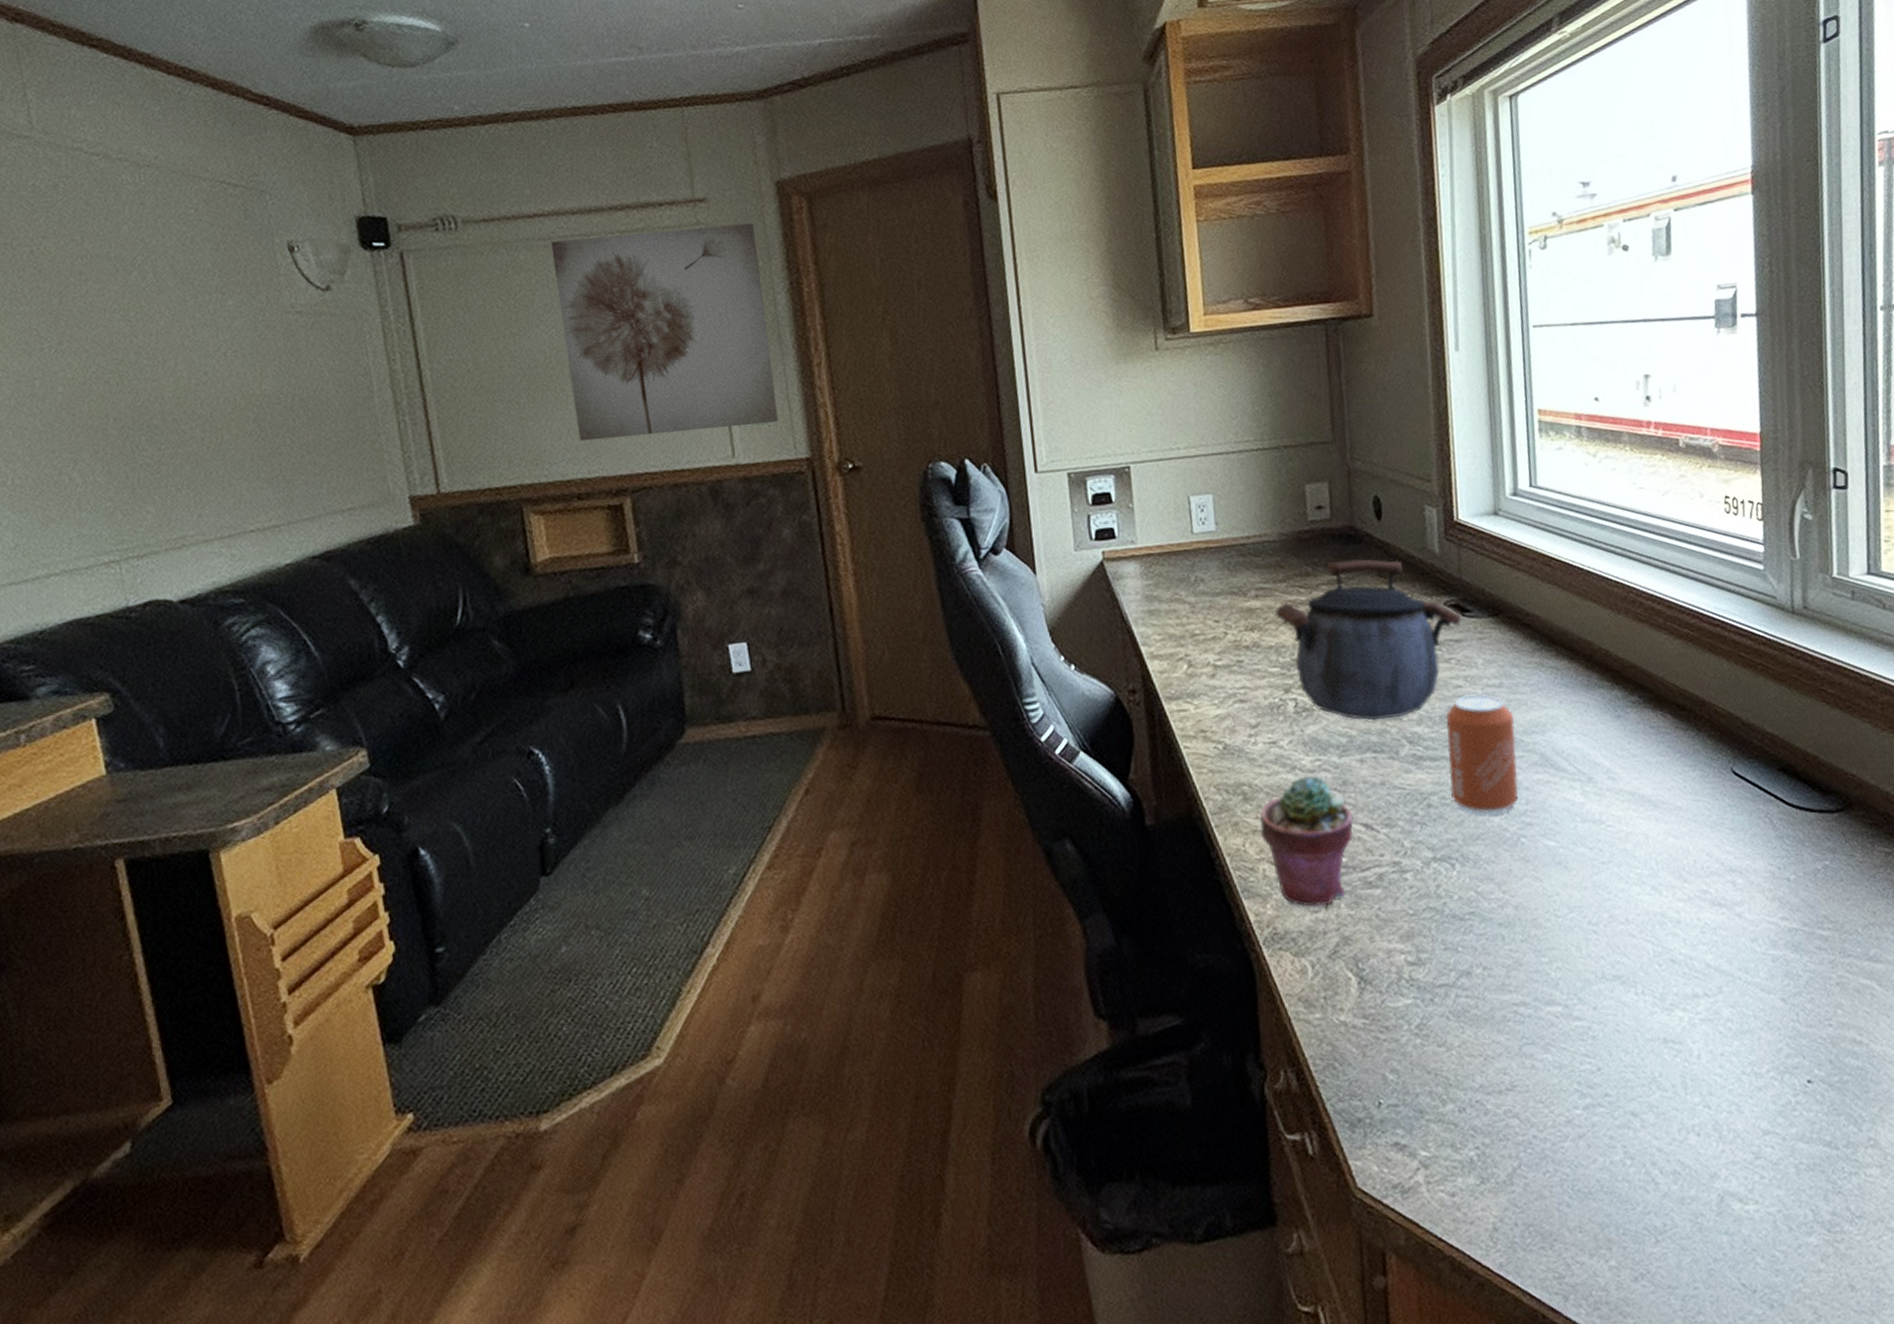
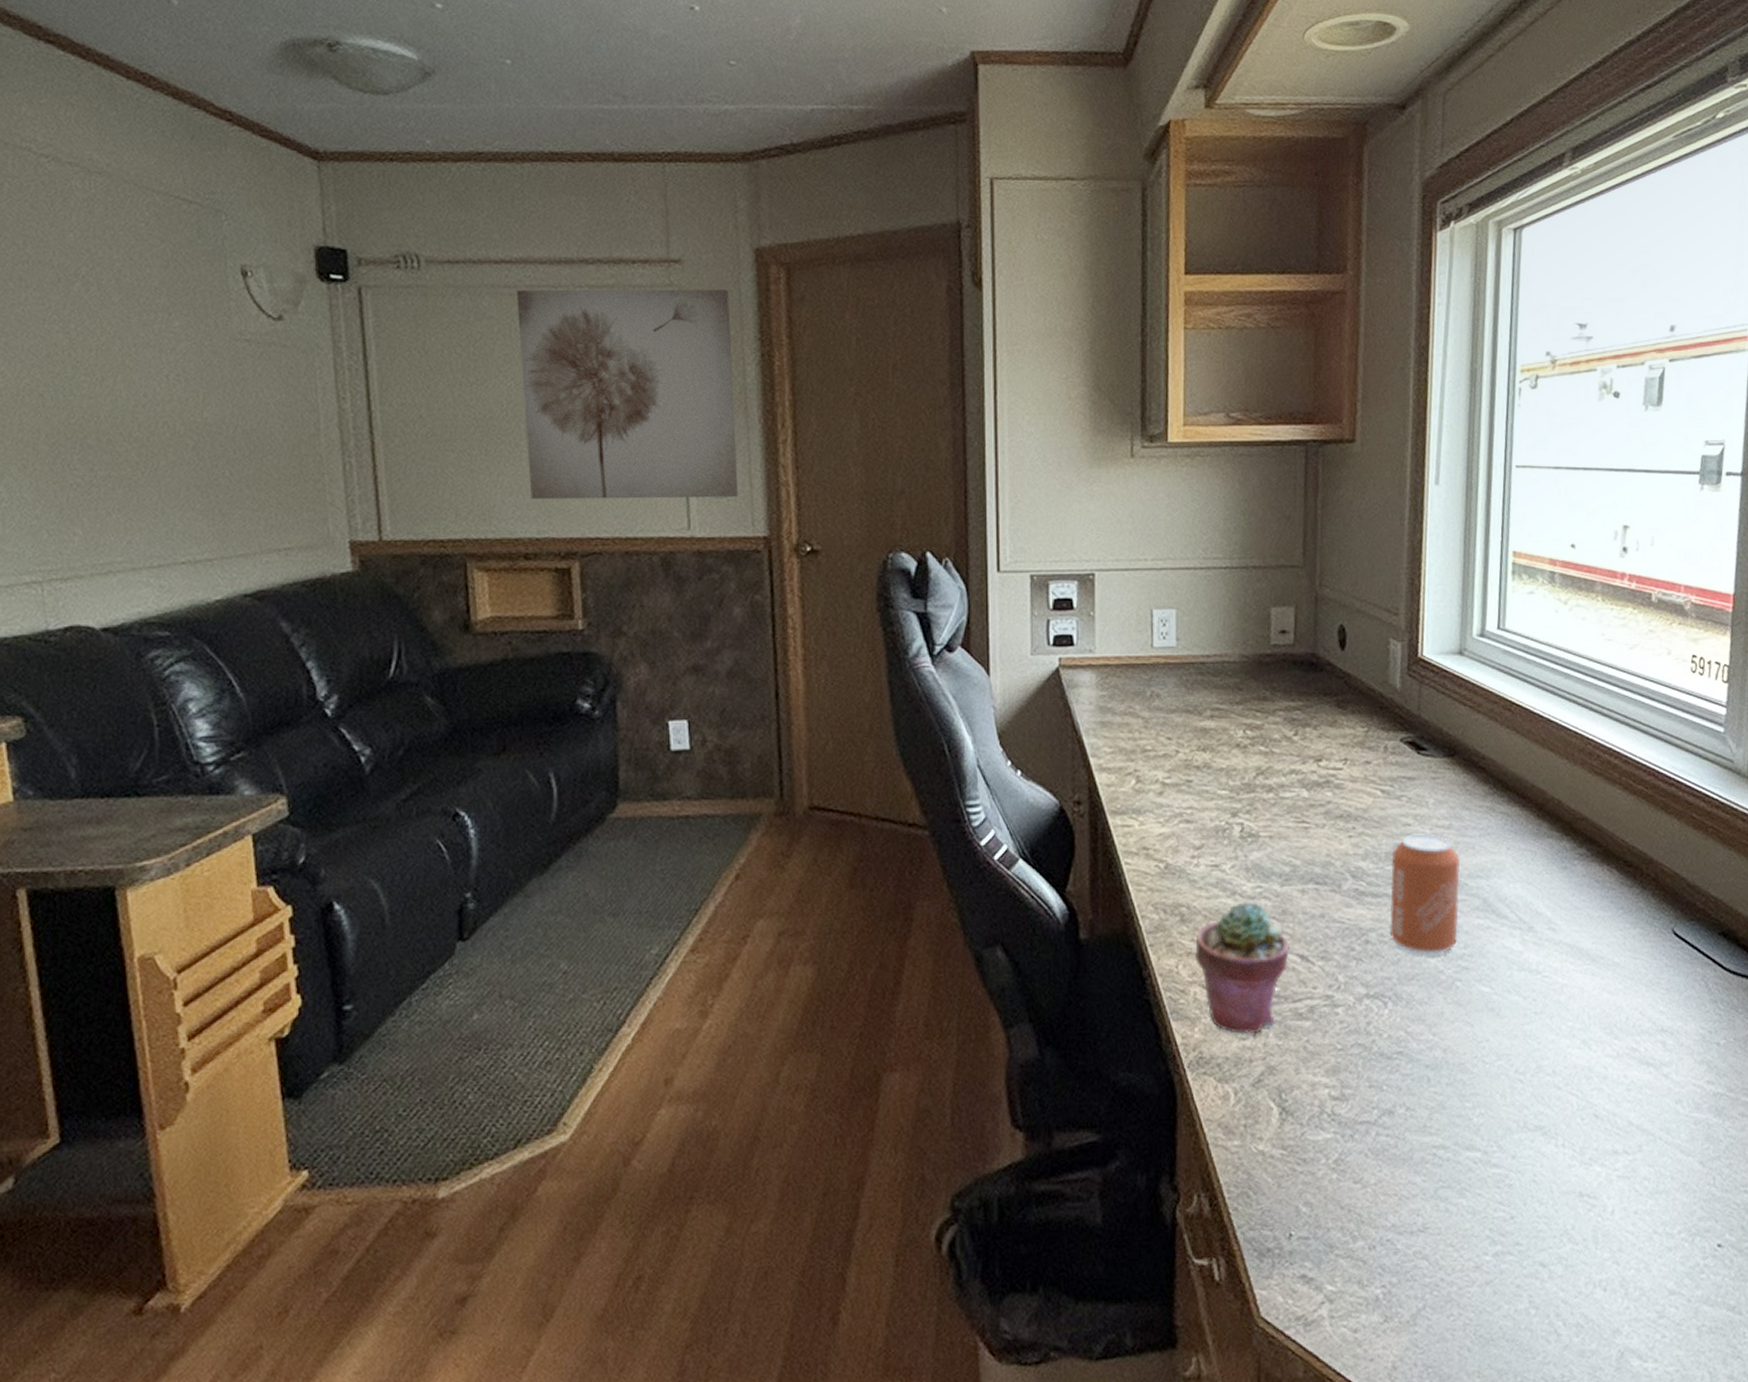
kettle: present [1275,559,1462,721] -> none [1229,688,1417,852]

